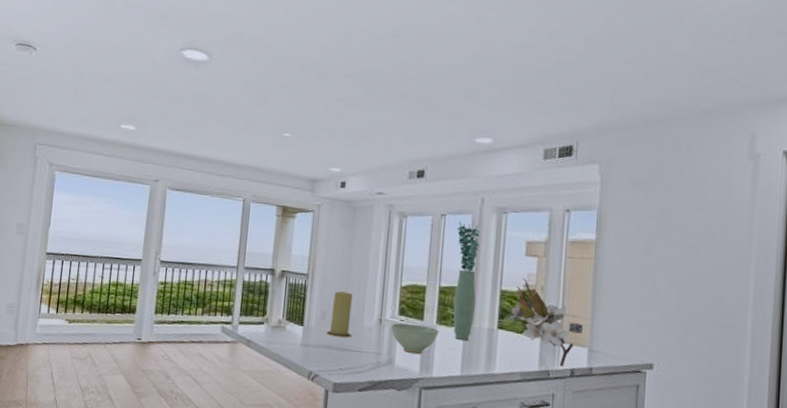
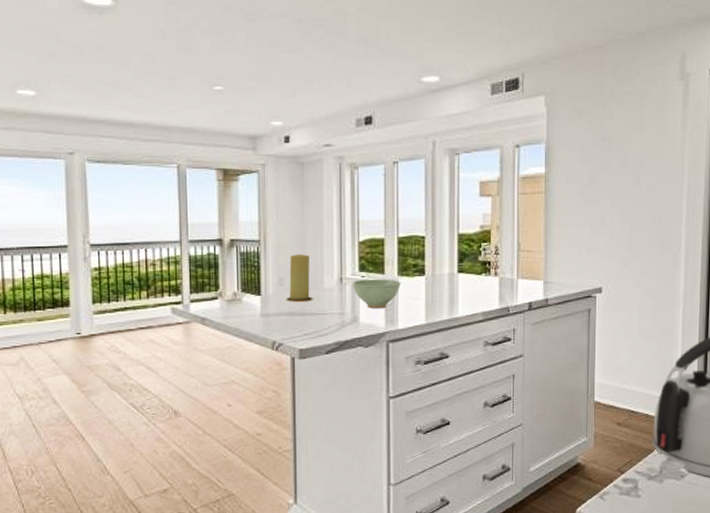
vase: present [453,221,480,341] -> none [410,167,435,290]
flower arrangement: present [508,278,584,367] -> none [467,219,538,302]

